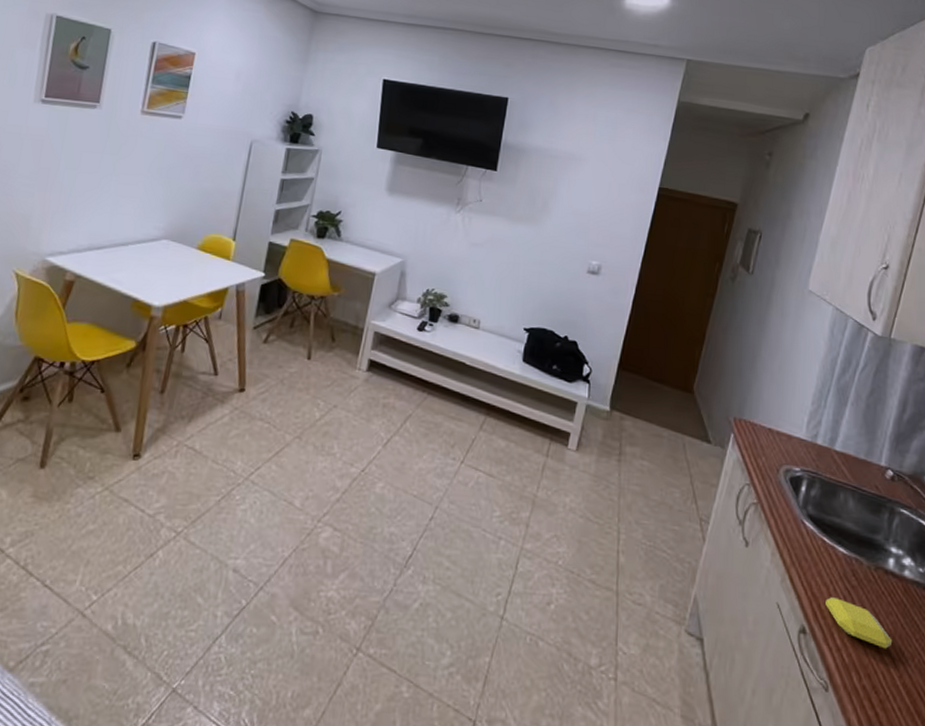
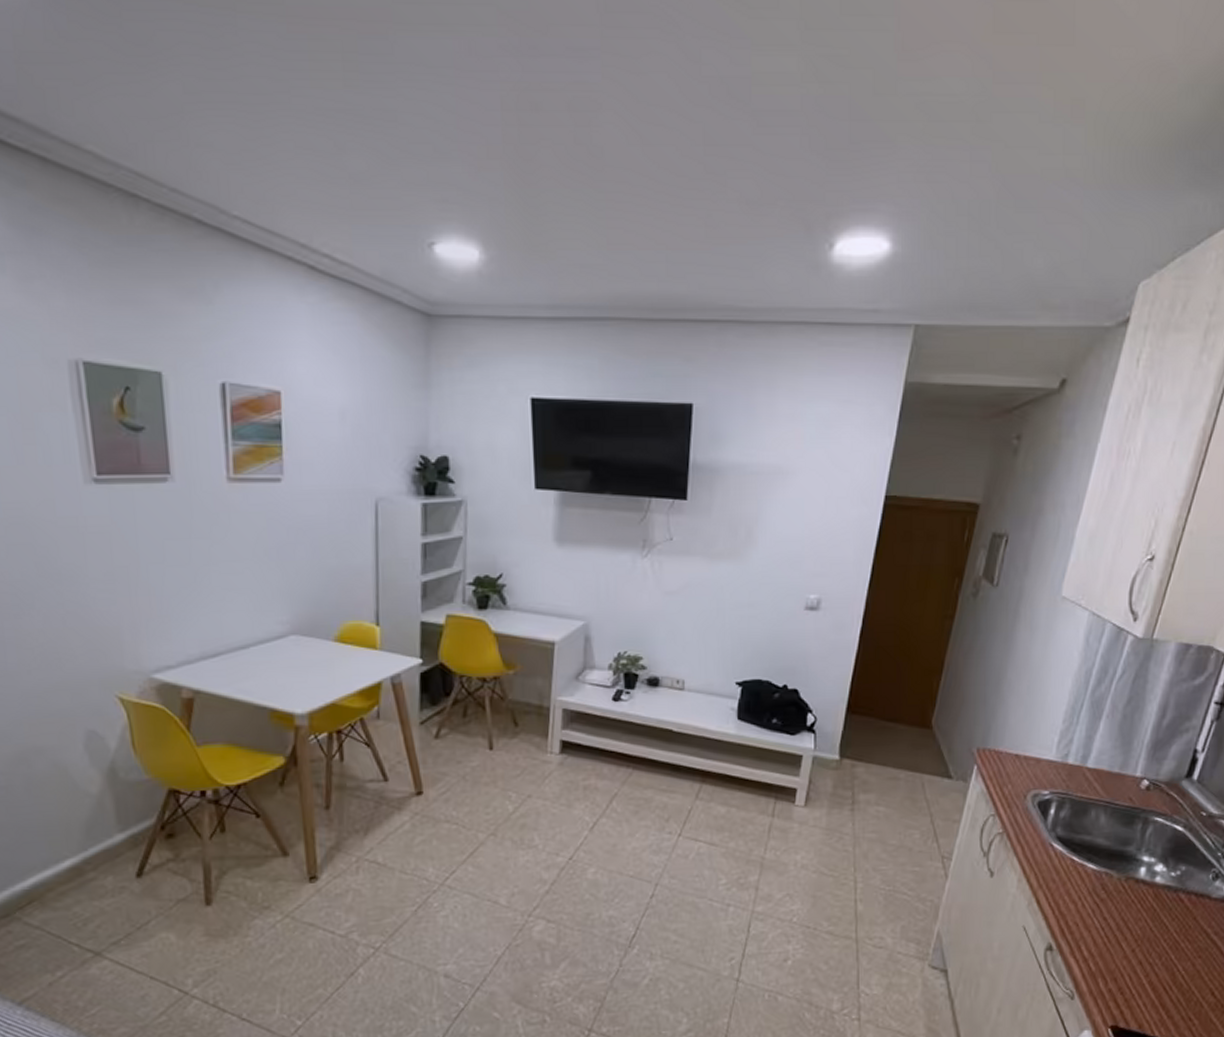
soap bar: present [826,597,893,649] -> none [1073,912,1141,953]

